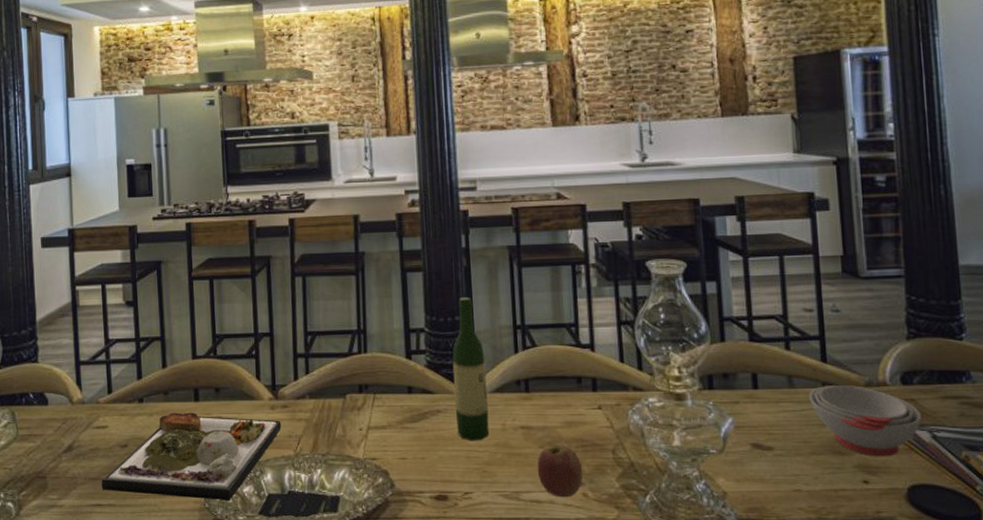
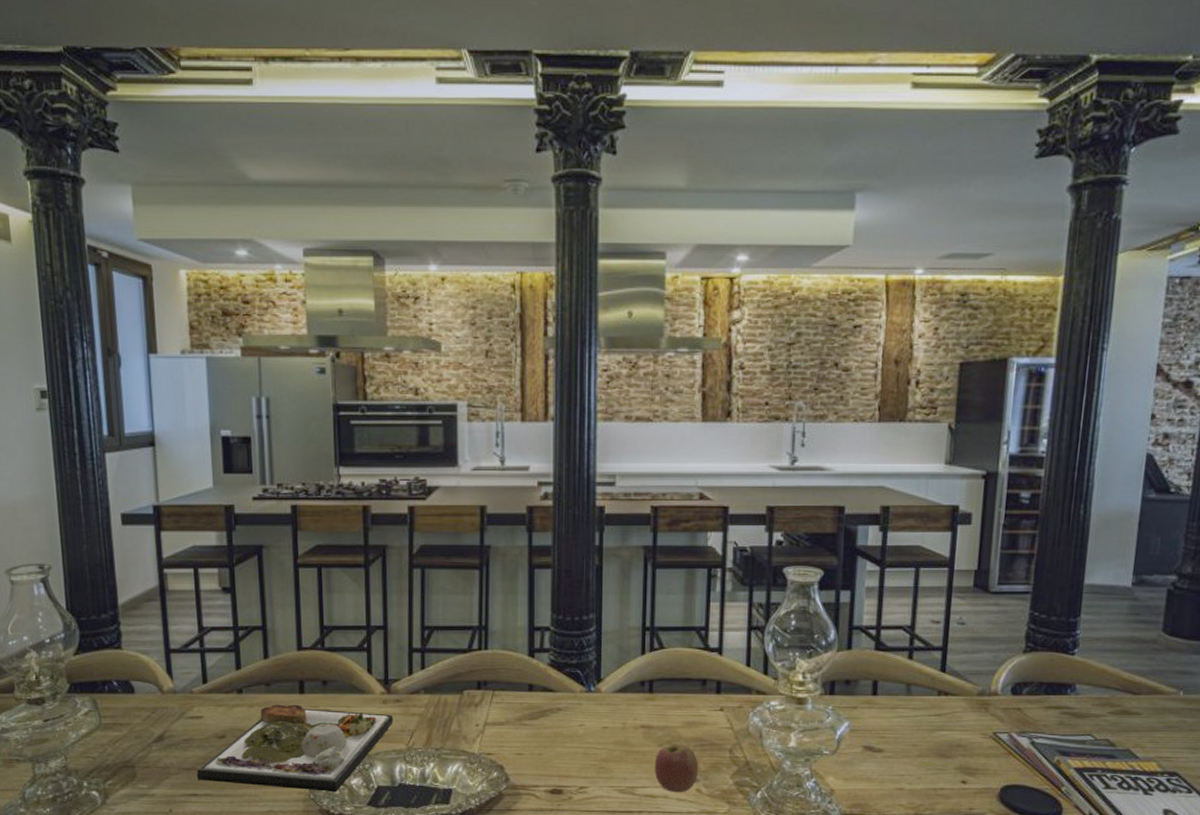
wine bottle: present [452,296,490,441] -> none [576,596,611,739]
soup bowl: present [809,385,922,457] -> none [924,694,1024,760]

